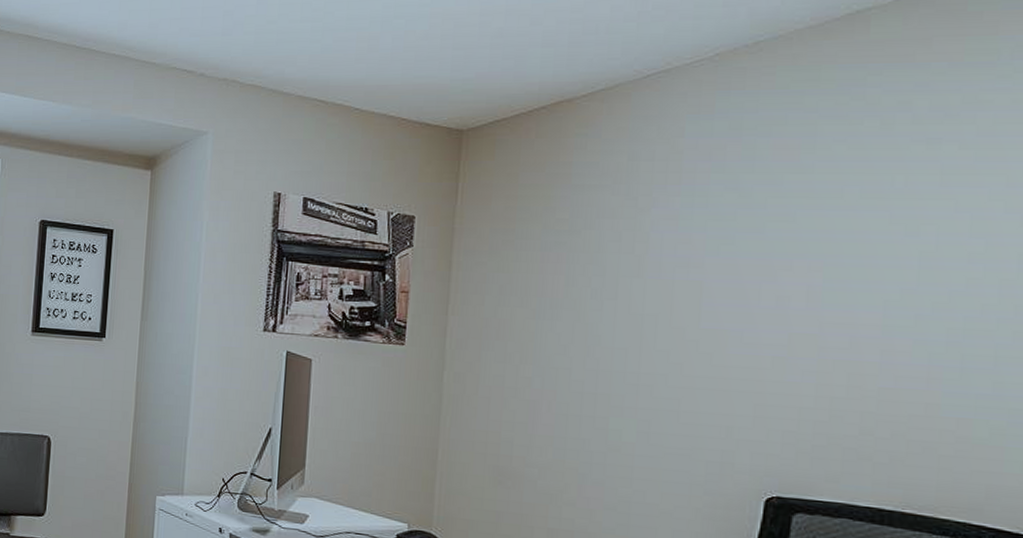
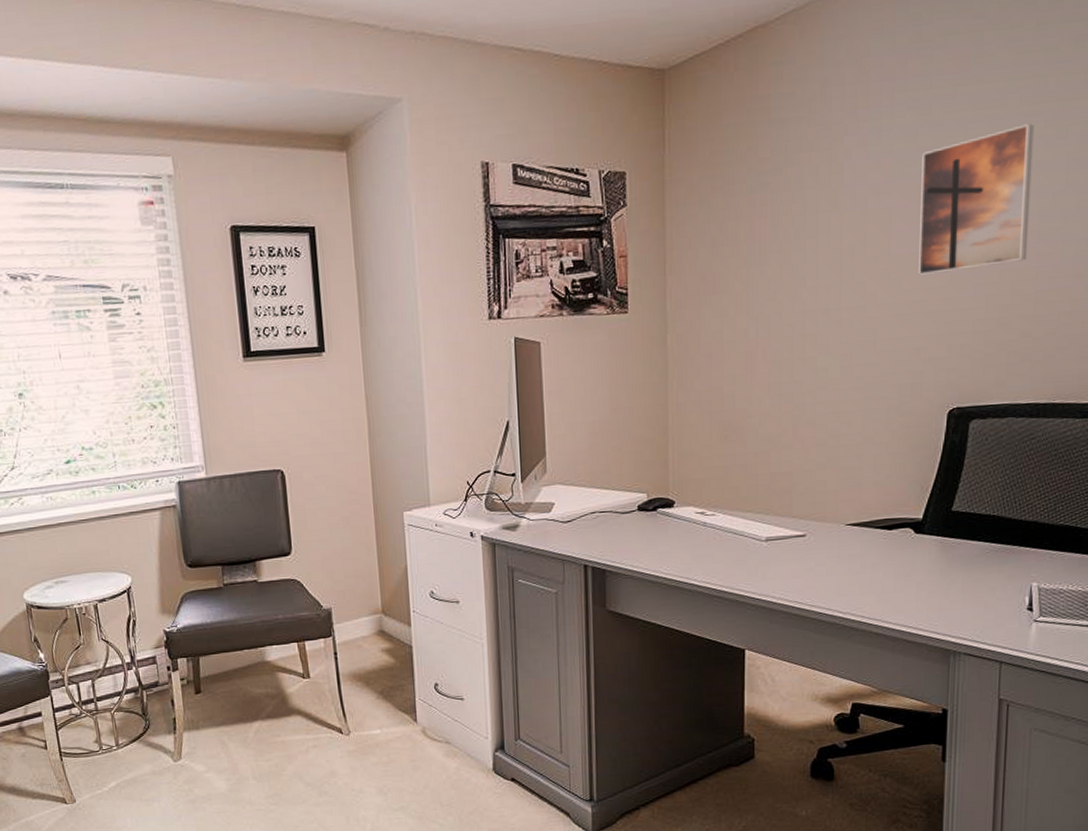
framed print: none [733,218,877,355] -> present [919,124,1034,276]

